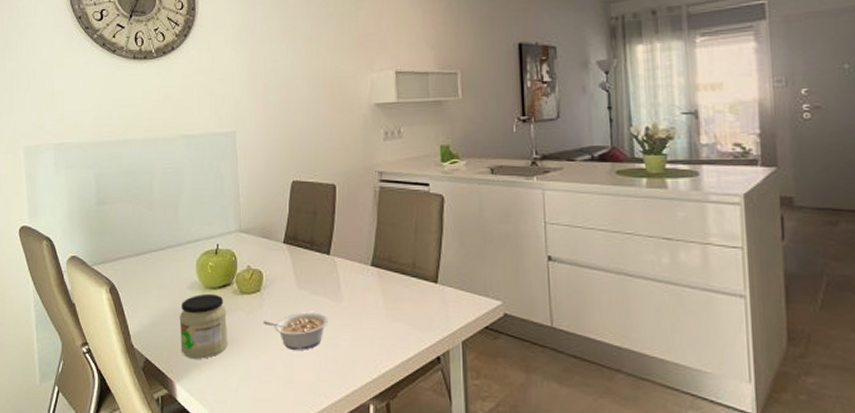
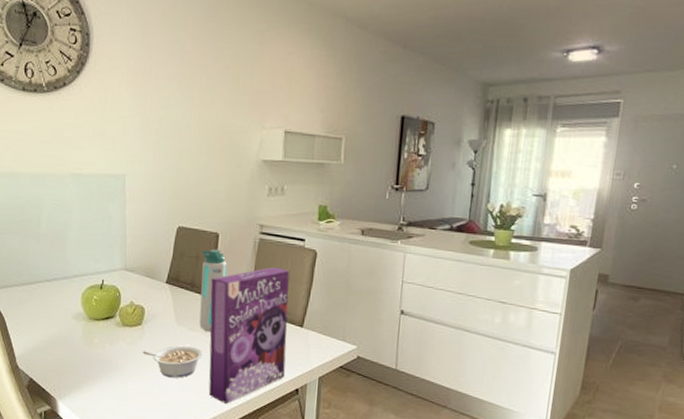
jar: present [179,293,228,359] -> none [63,324,109,381]
water bottle: none [319,202,348,295] -> present [199,249,228,332]
cereal box: none [331,218,422,378] -> present [208,267,289,404]

